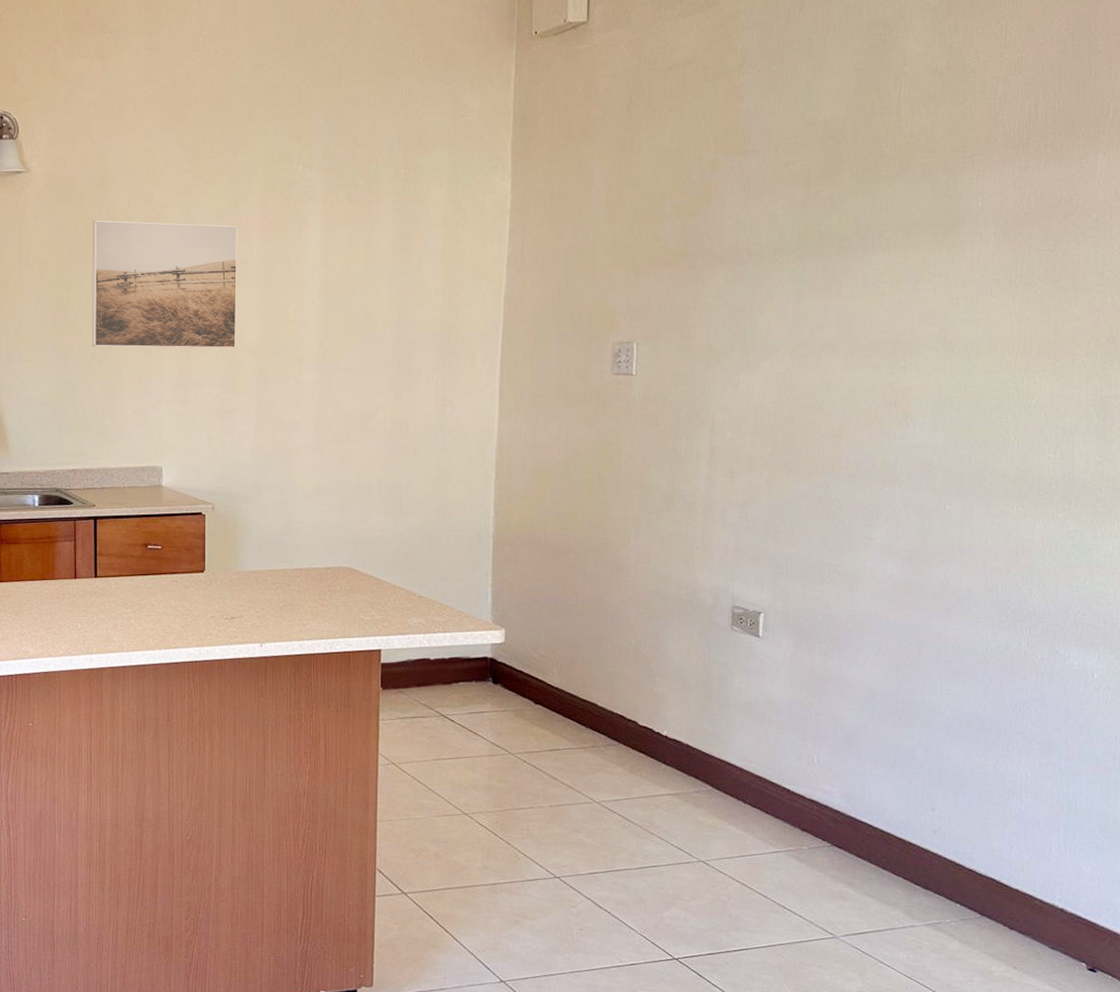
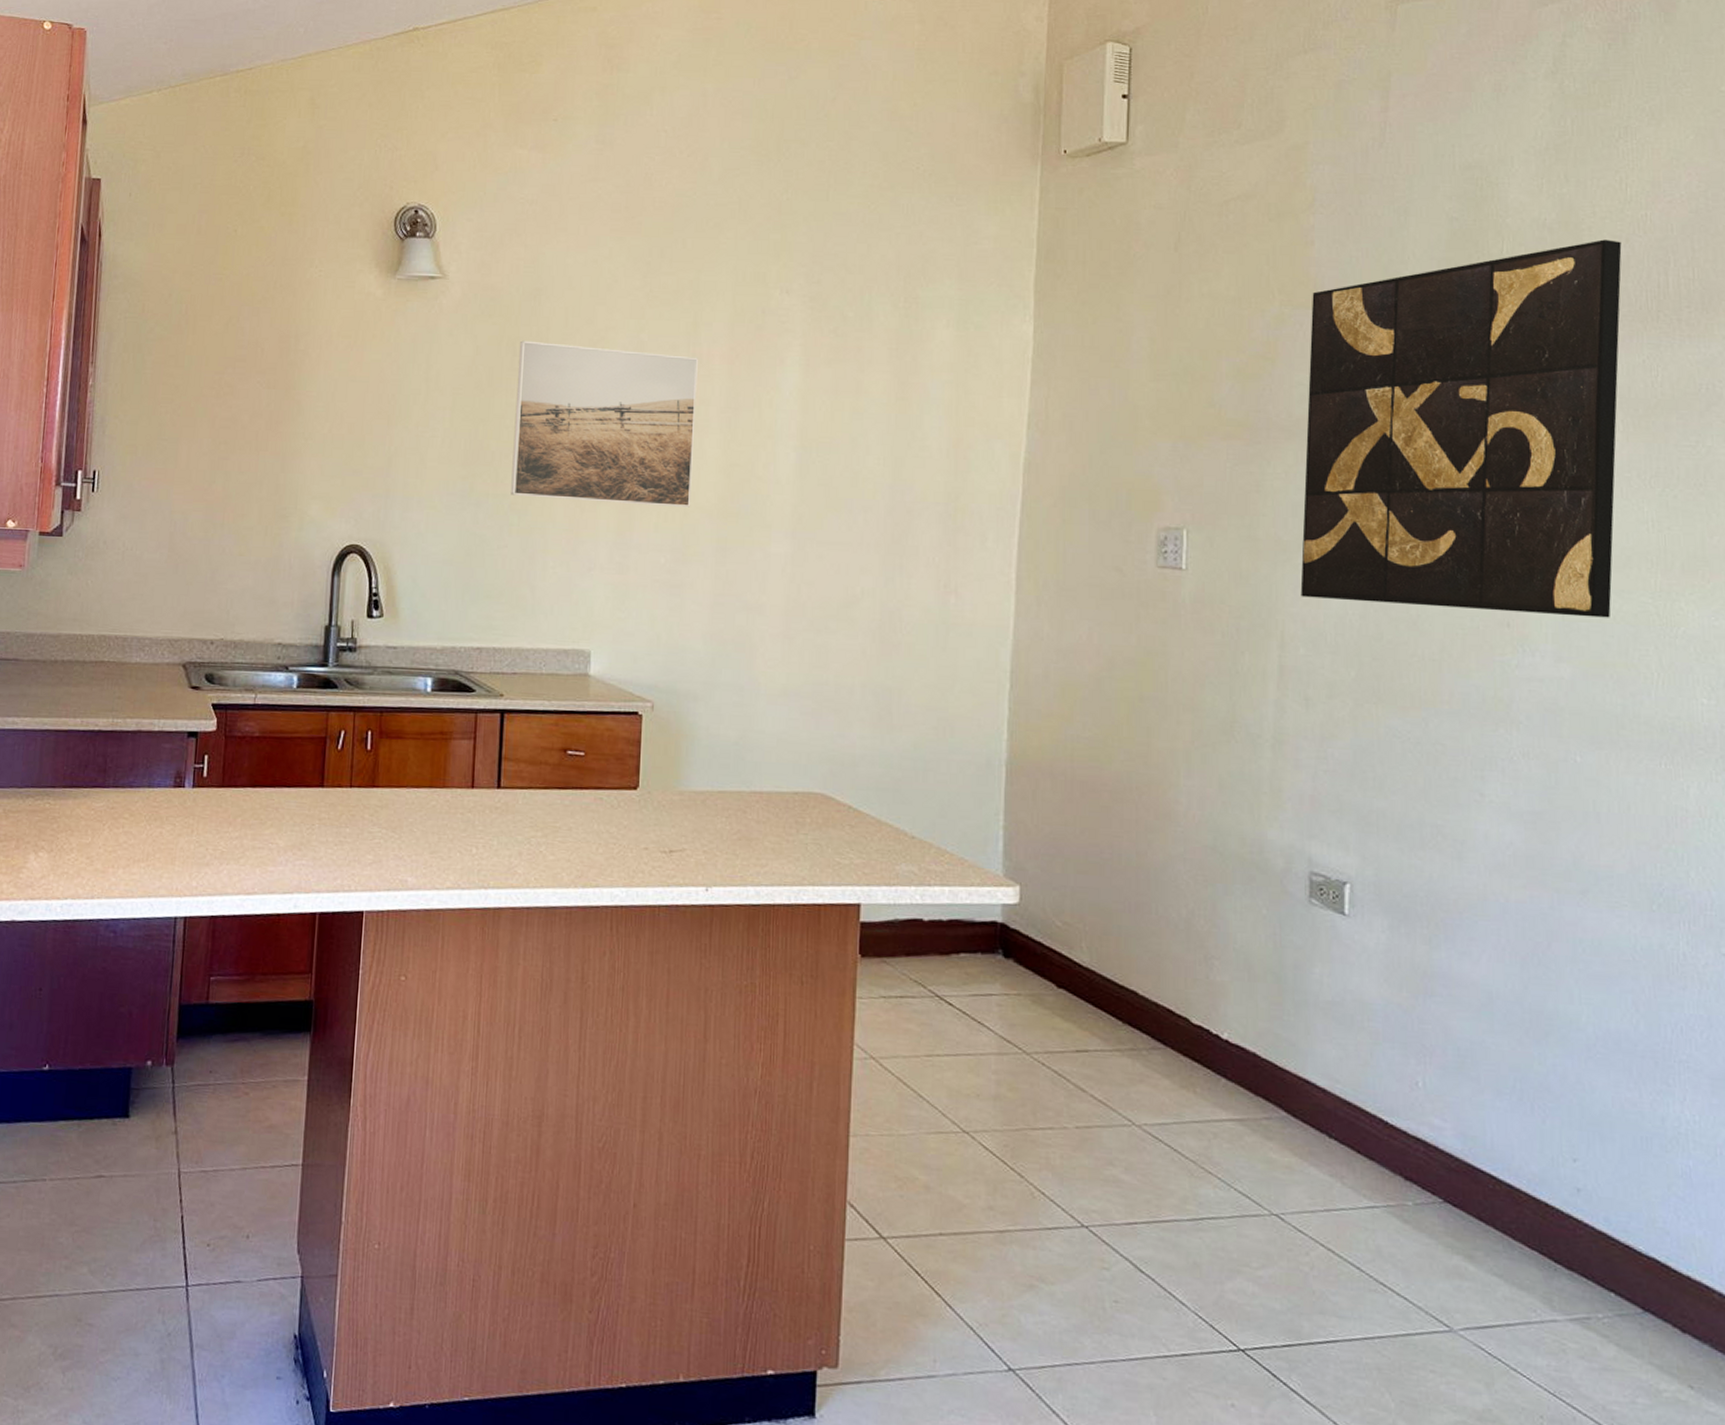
wall art: none [728,80,1000,394] -> present [1300,239,1622,618]

